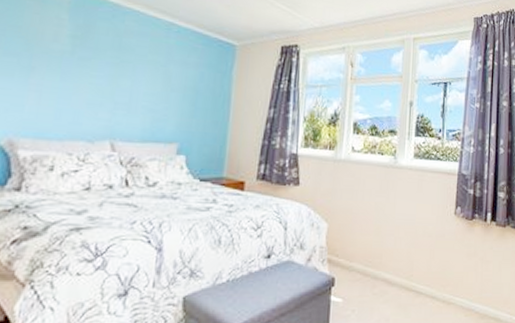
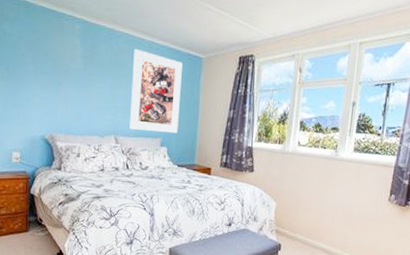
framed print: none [133,29,210,138] -> present [129,48,183,134]

